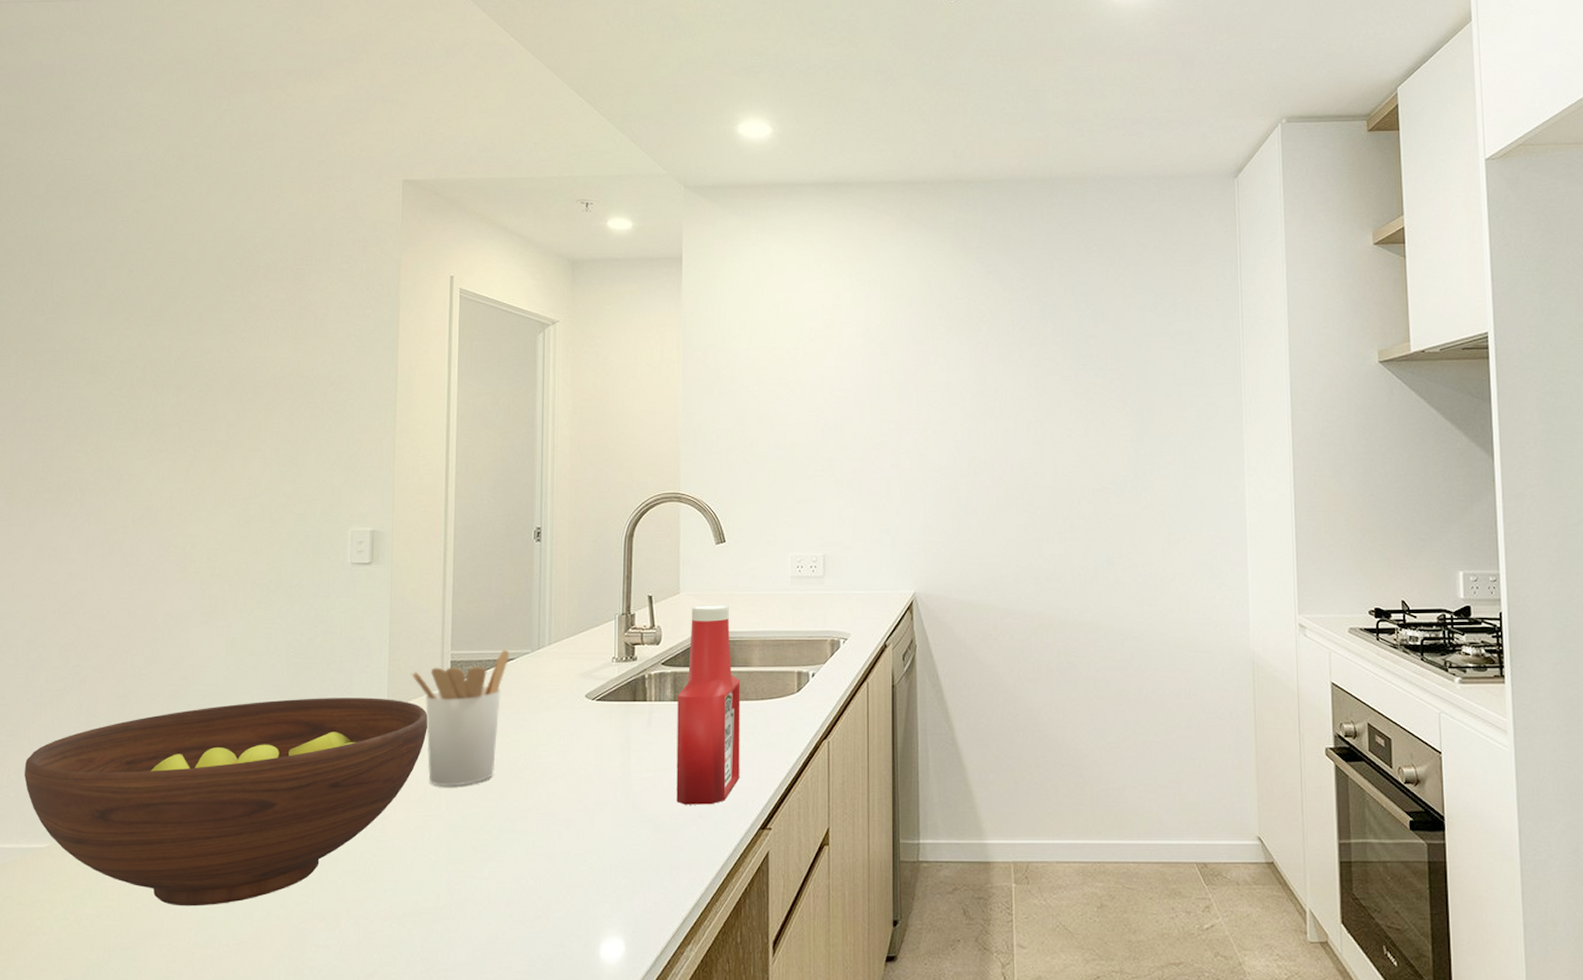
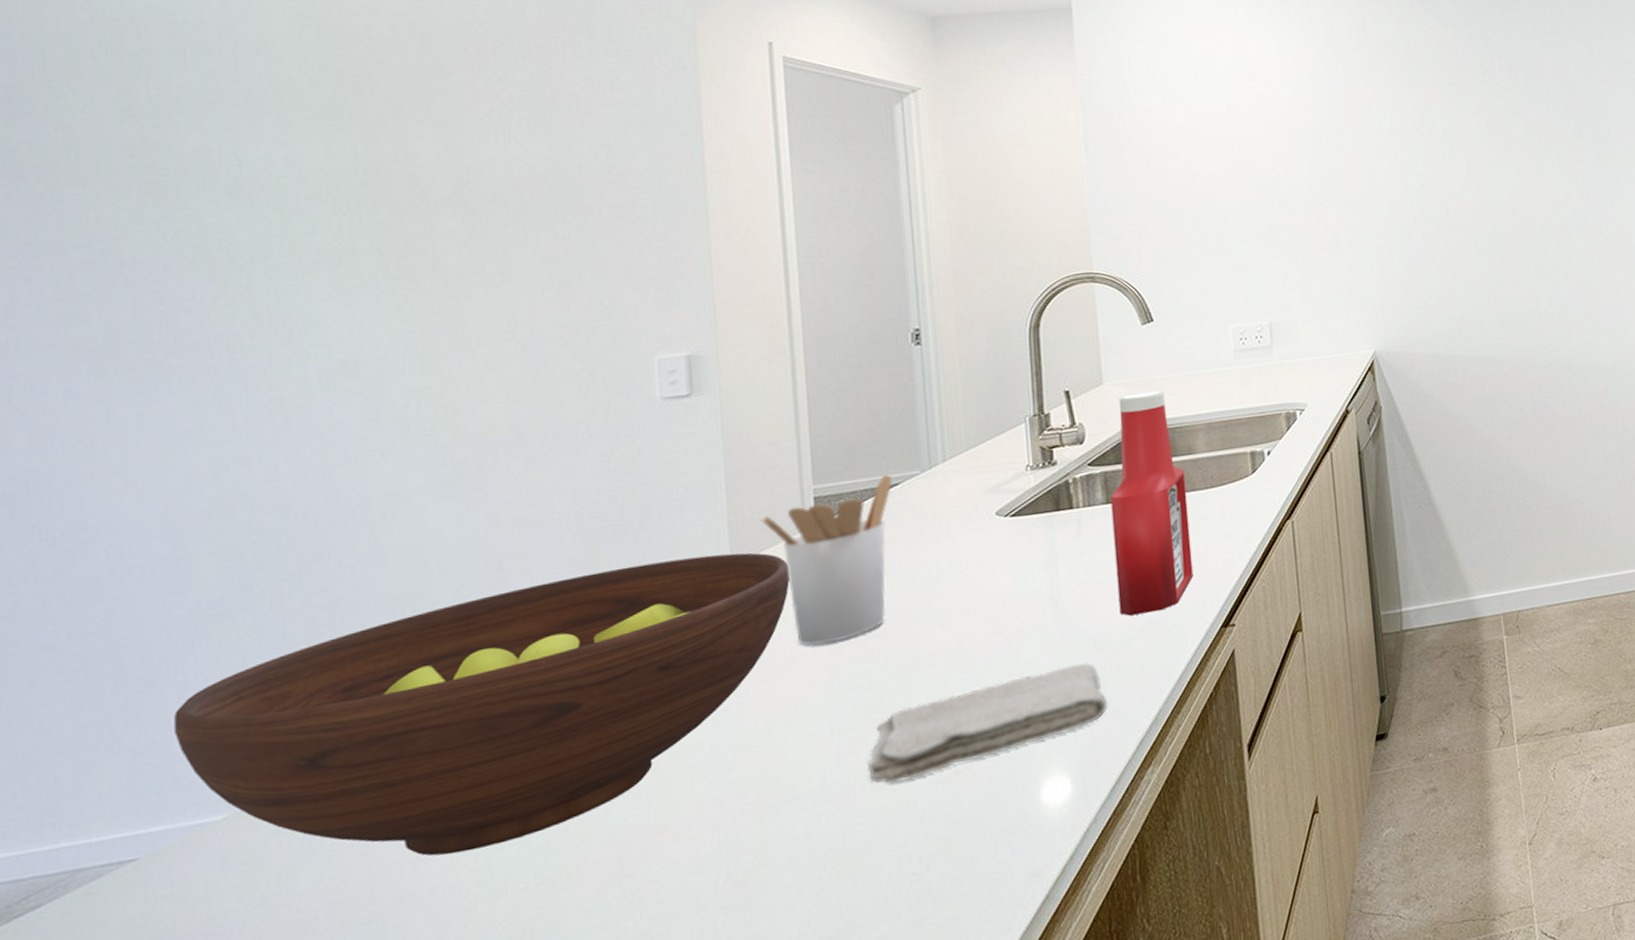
washcloth: none [470,840,660,917] -> present [867,662,1108,784]

